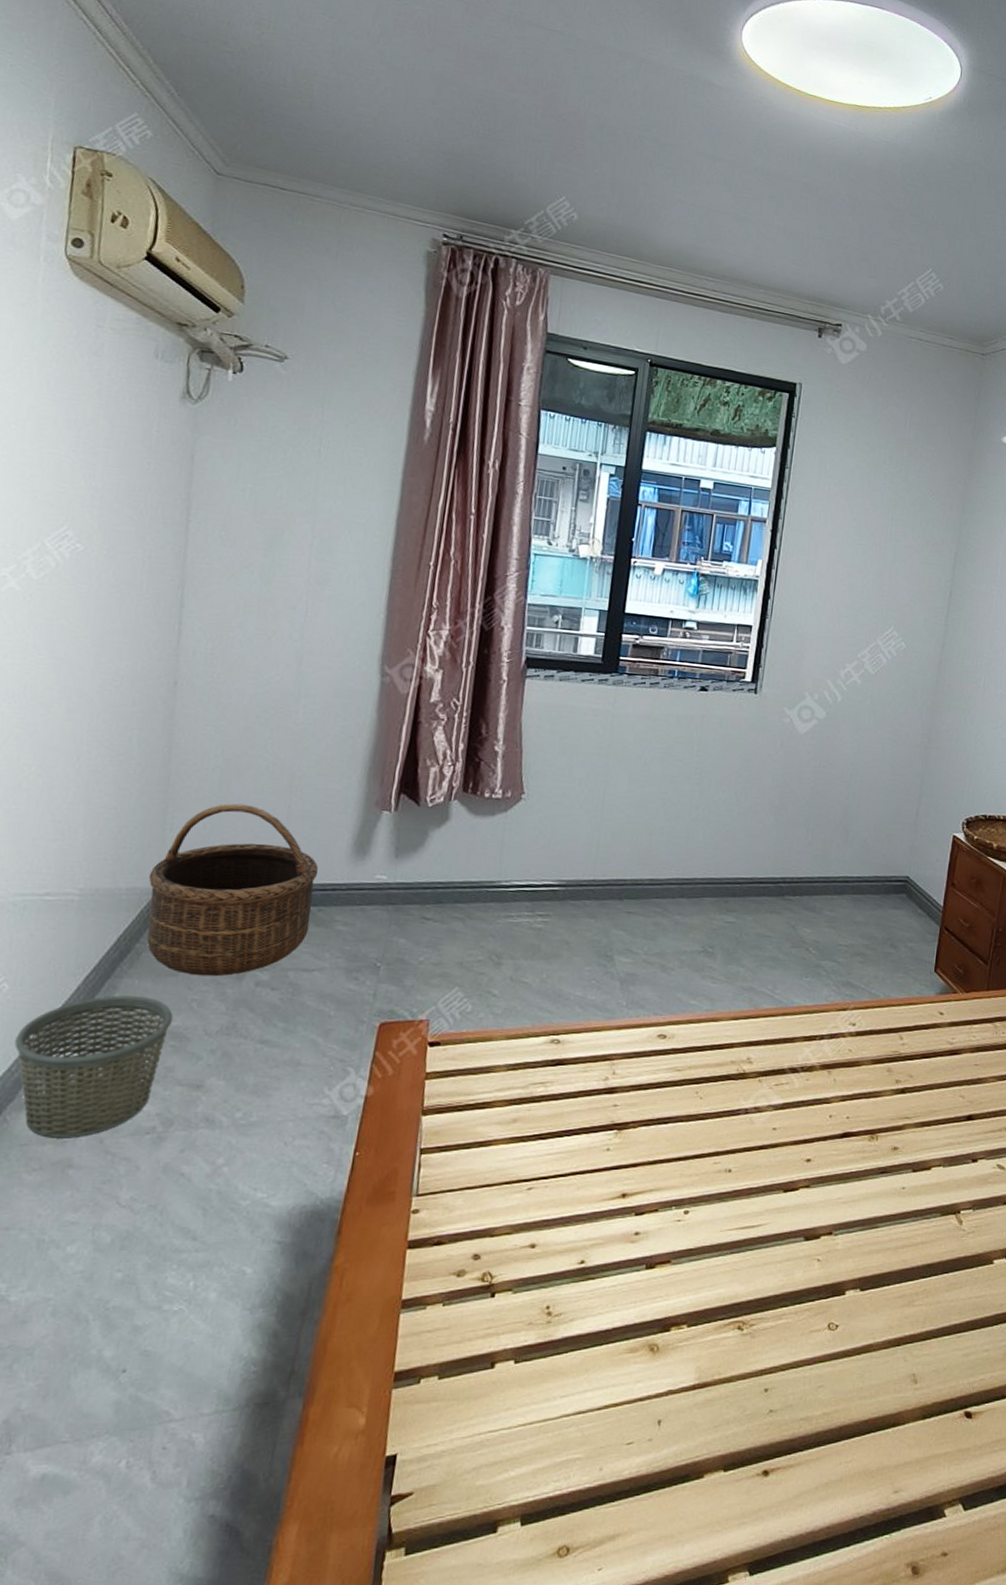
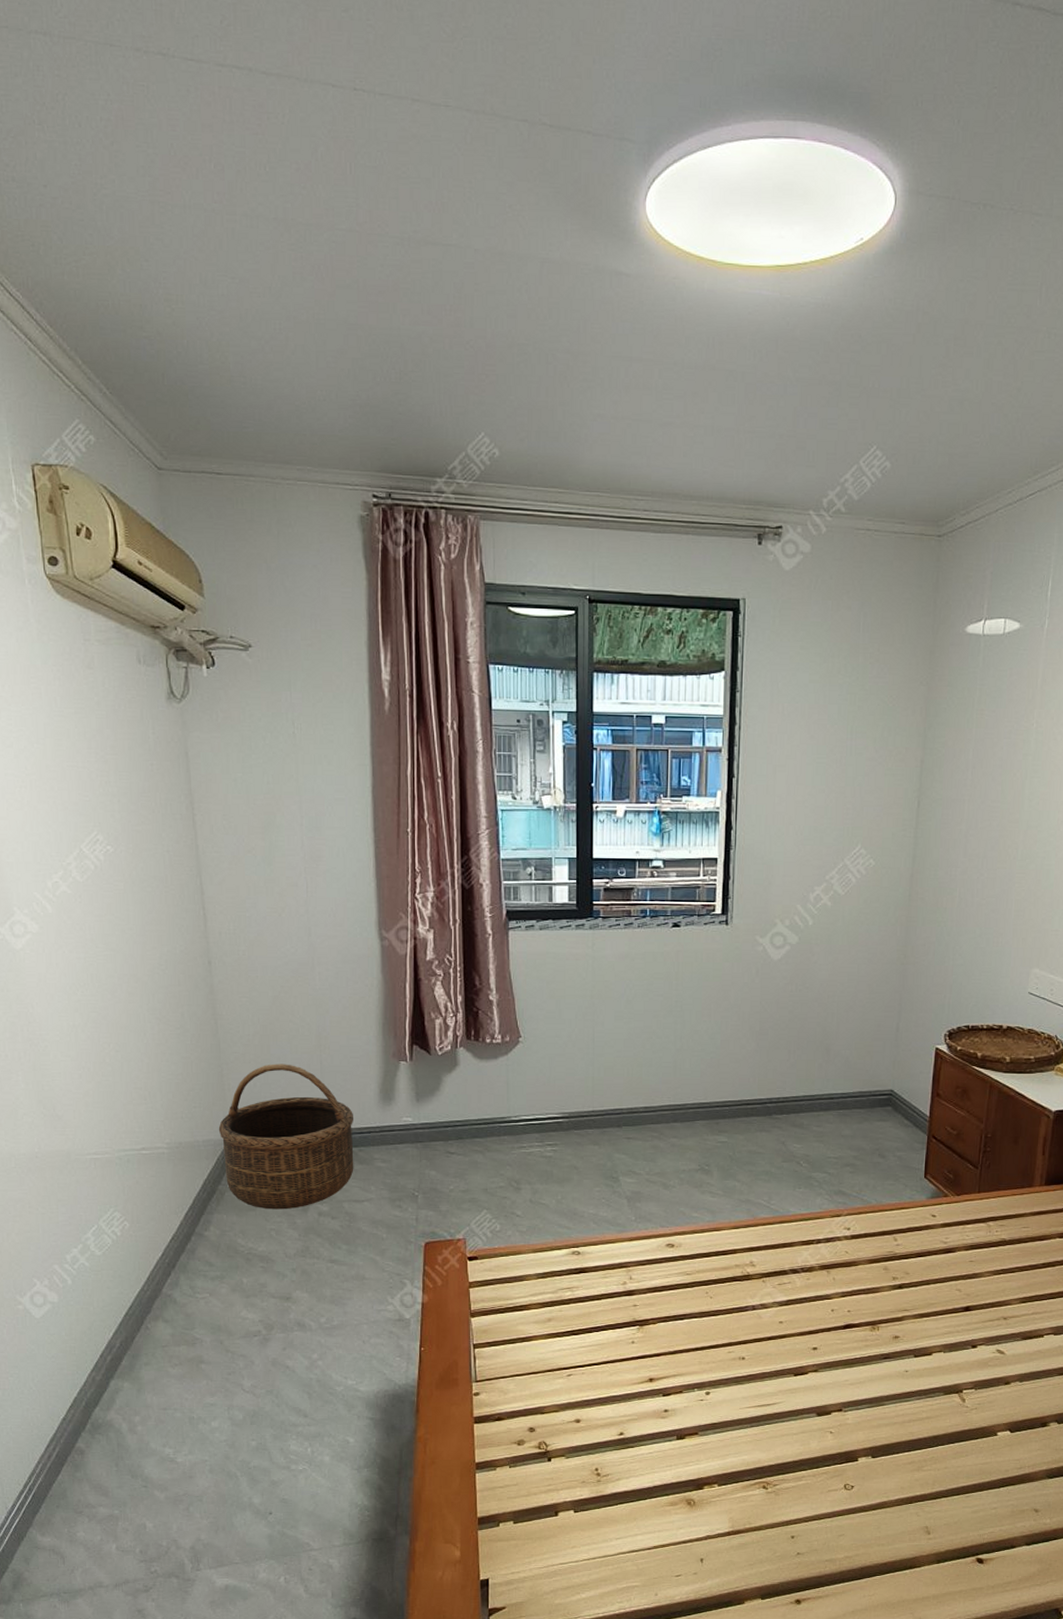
basket: present [14,995,174,1138] -> none [142,1228,259,1341]

